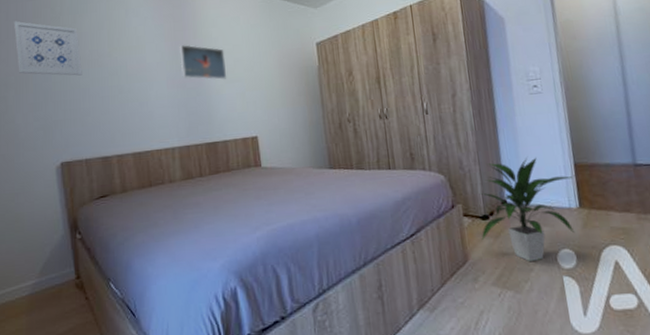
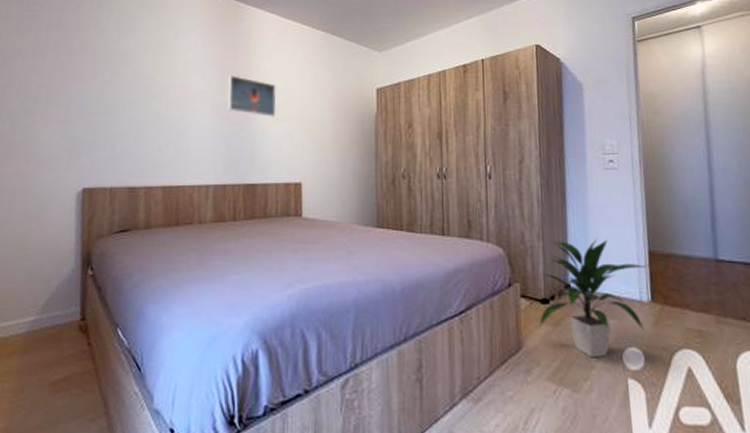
wall art: present [14,21,82,76] -> none [52,31,122,96]

